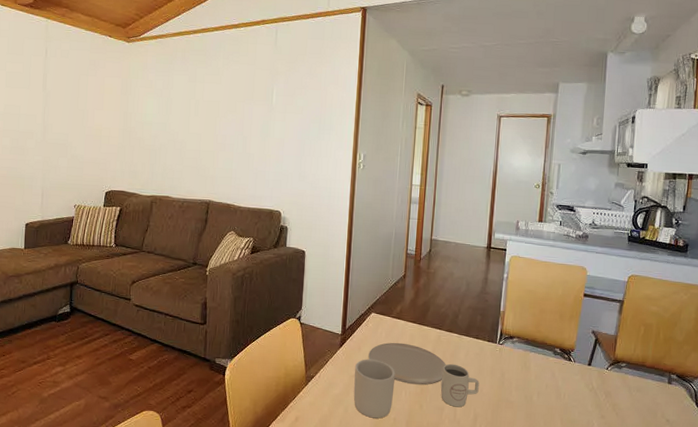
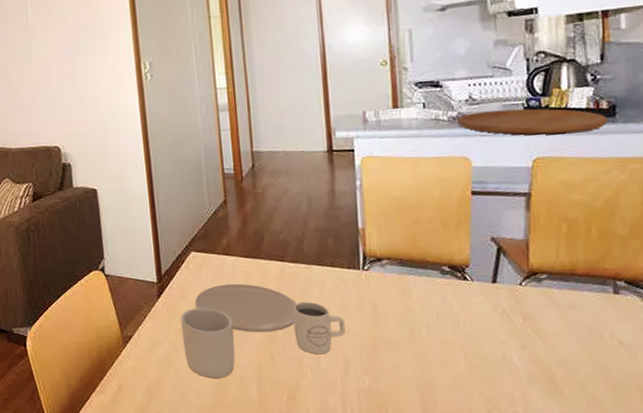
cutting board: none [582,234,681,261] -> present [457,108,607,135]

